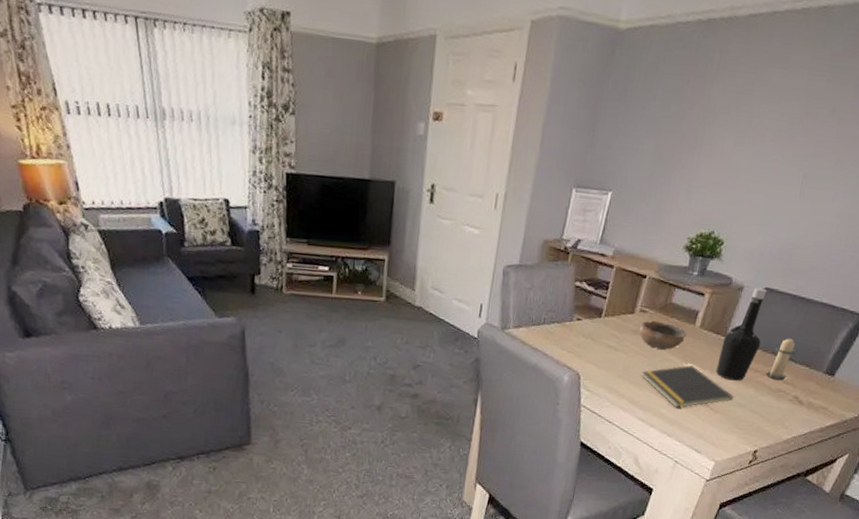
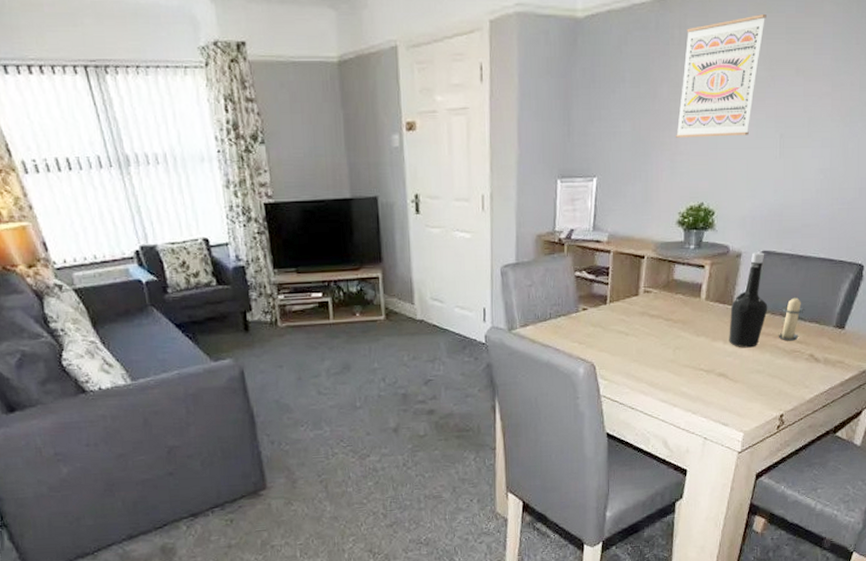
bowl: present [639,320,687,350] -> none [647,299,694,328]
notepad: present [641,365,733,408] -> none [656,339,750,384]
wall art: none [698,48,812,170] -> present [676,15,767,138]

